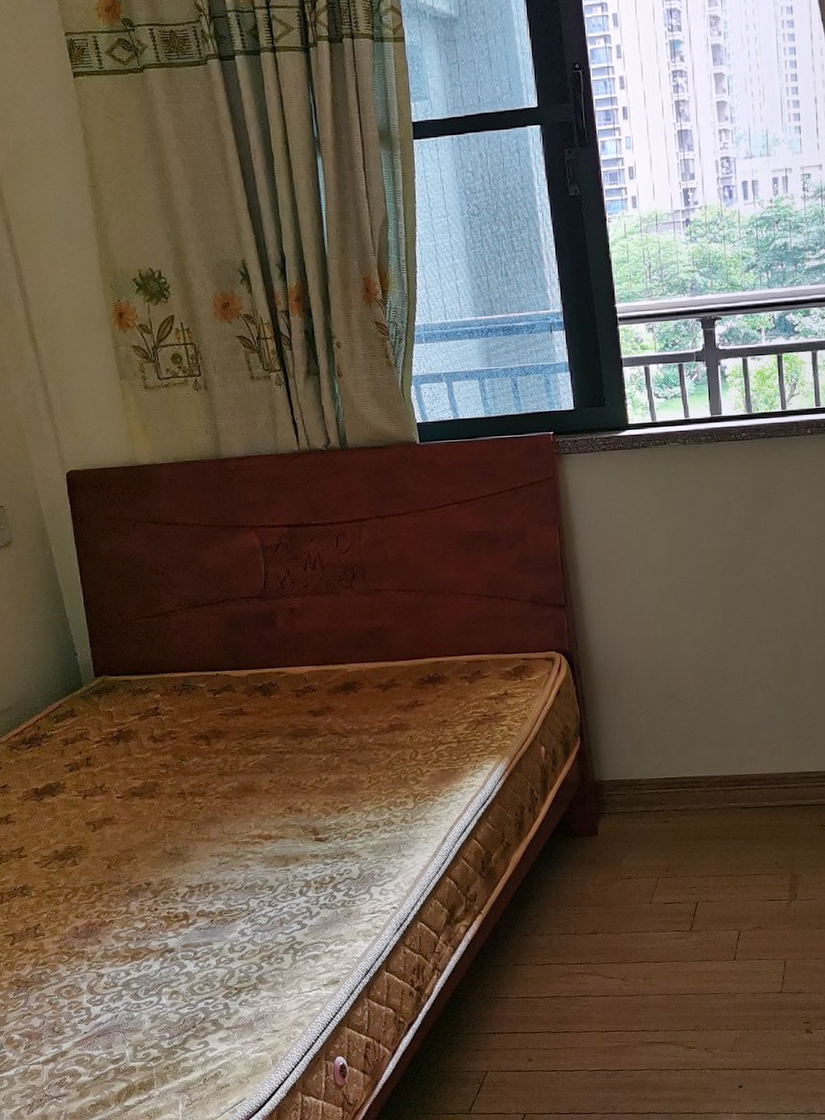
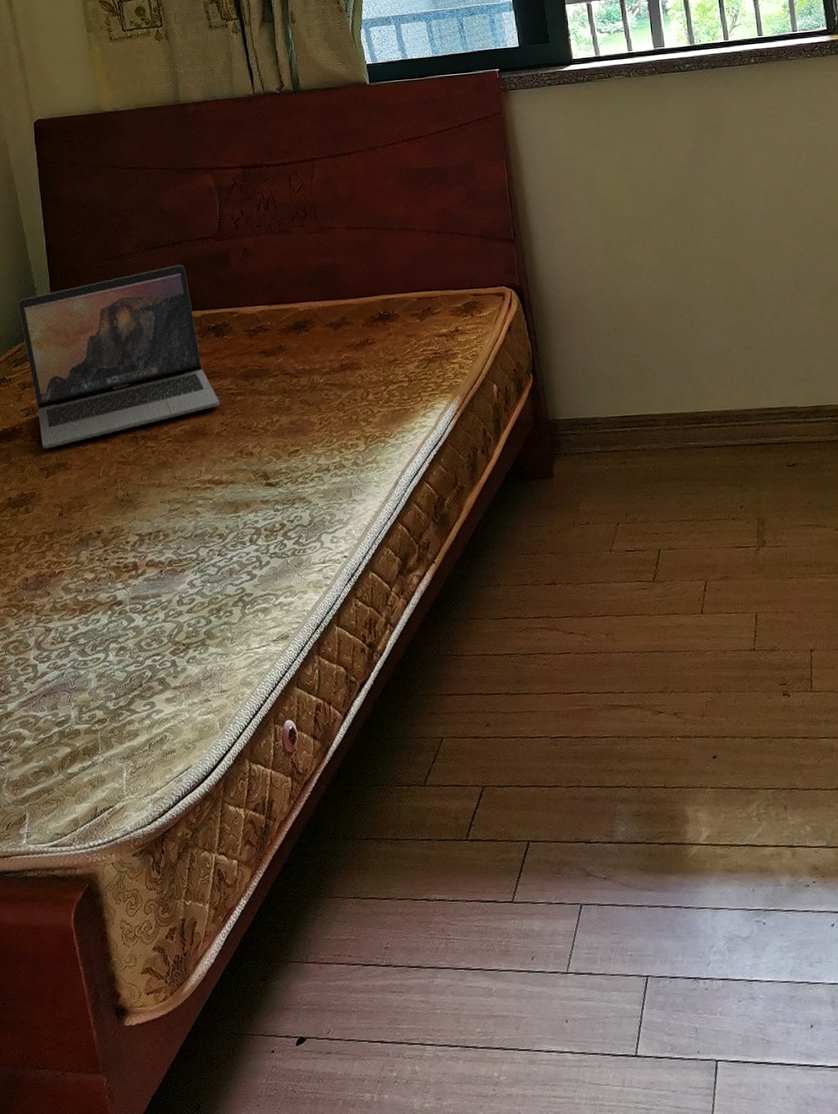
laptop: none [57,624,268,804] -> present [18,265,220,449]

